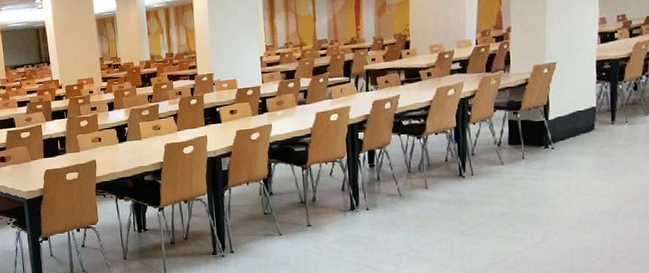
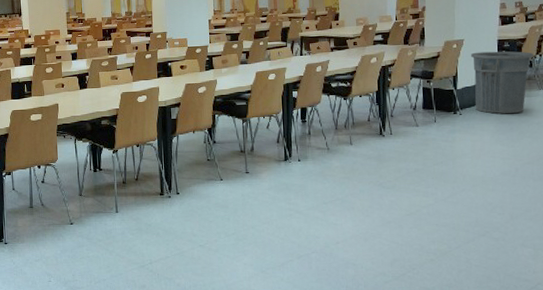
trash can: none [565,72,639,146] -> present [471,51,533,114]

